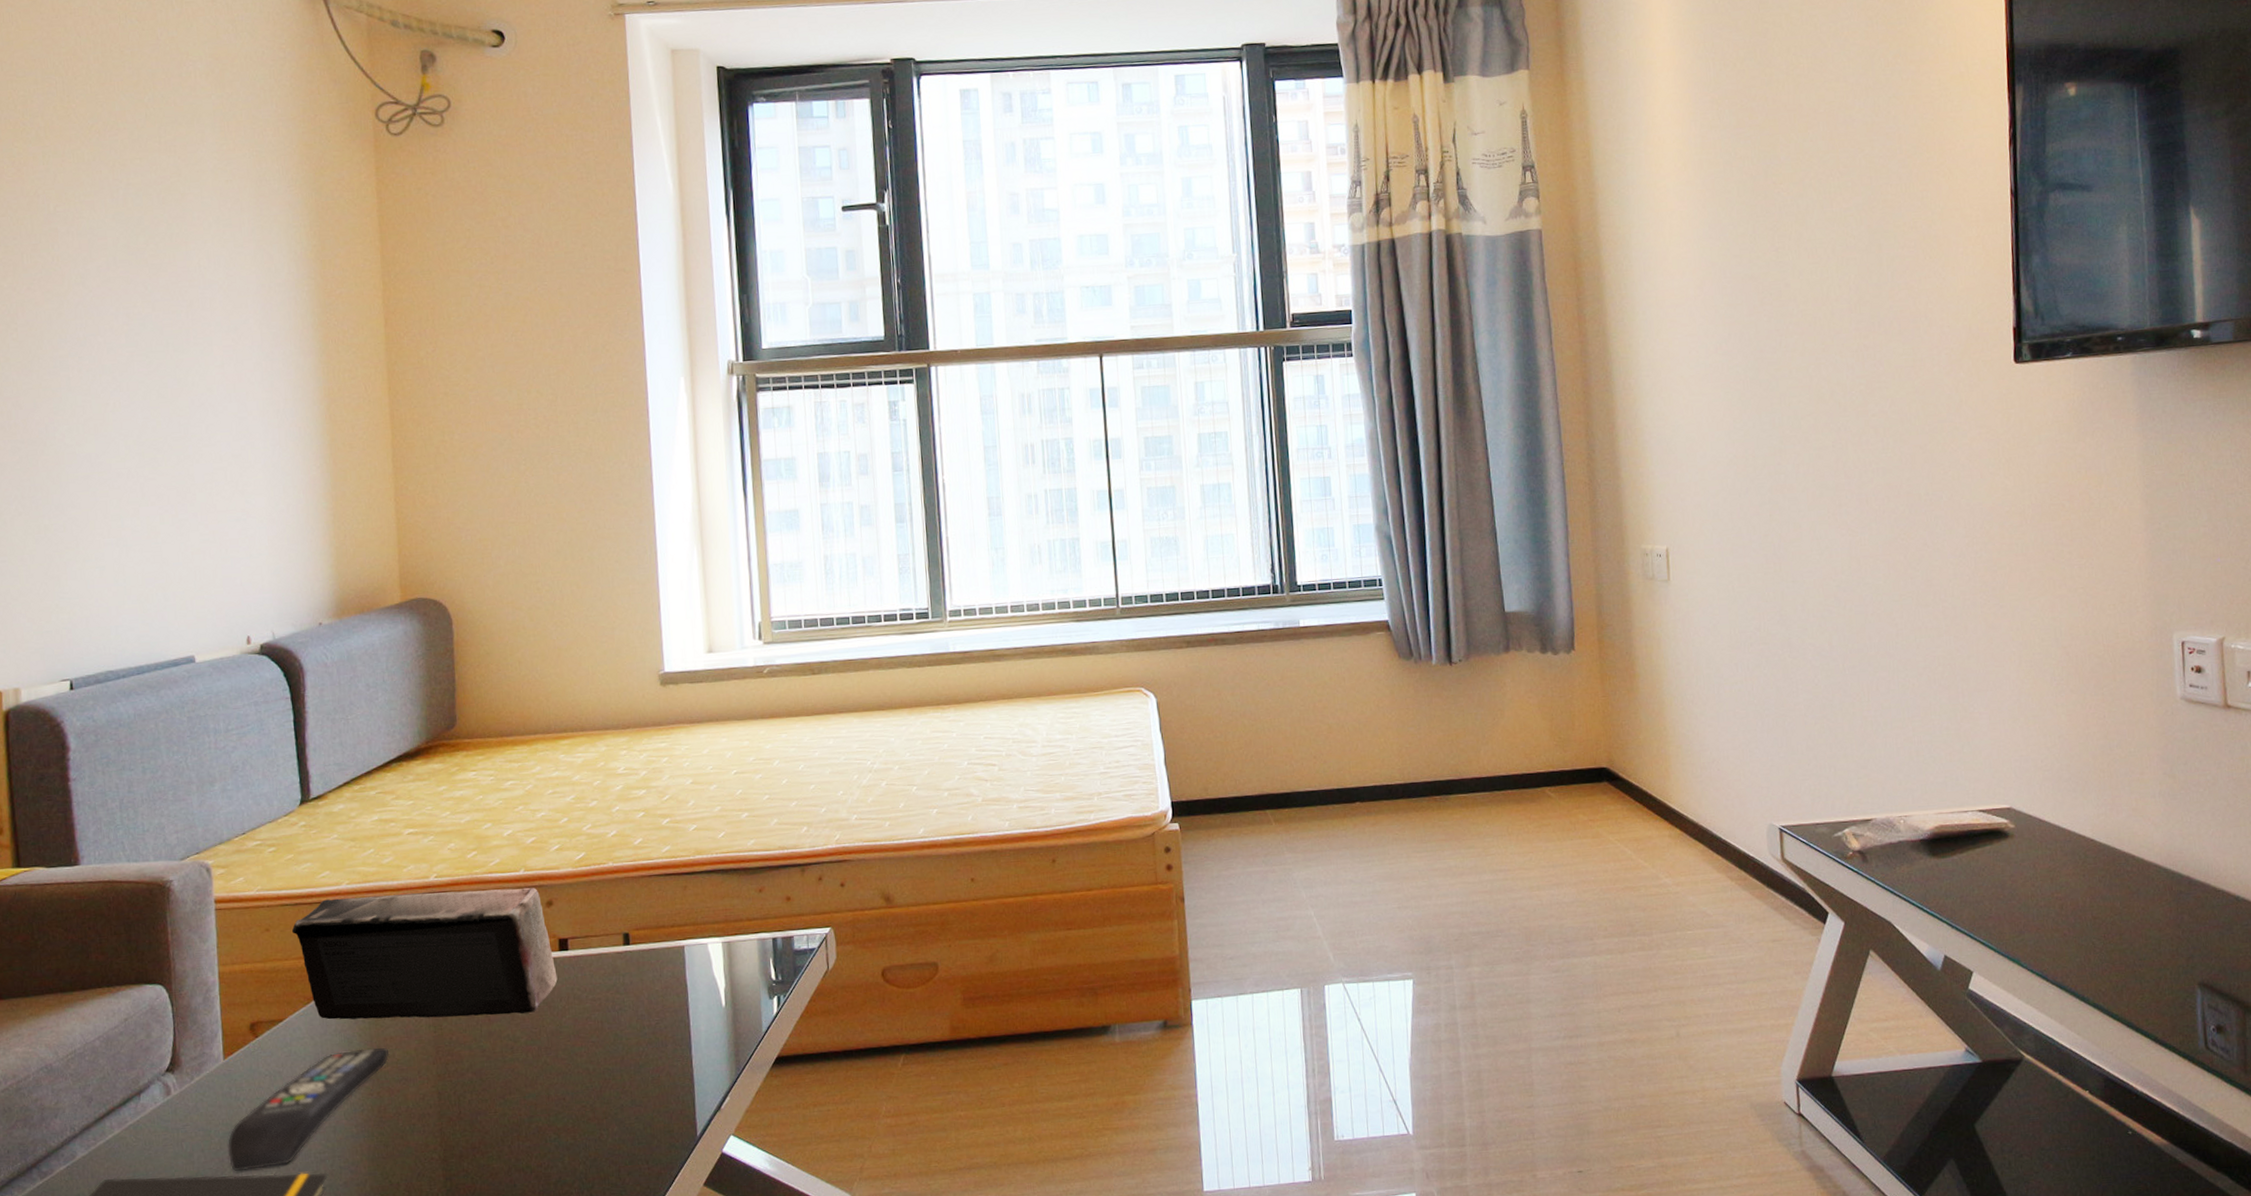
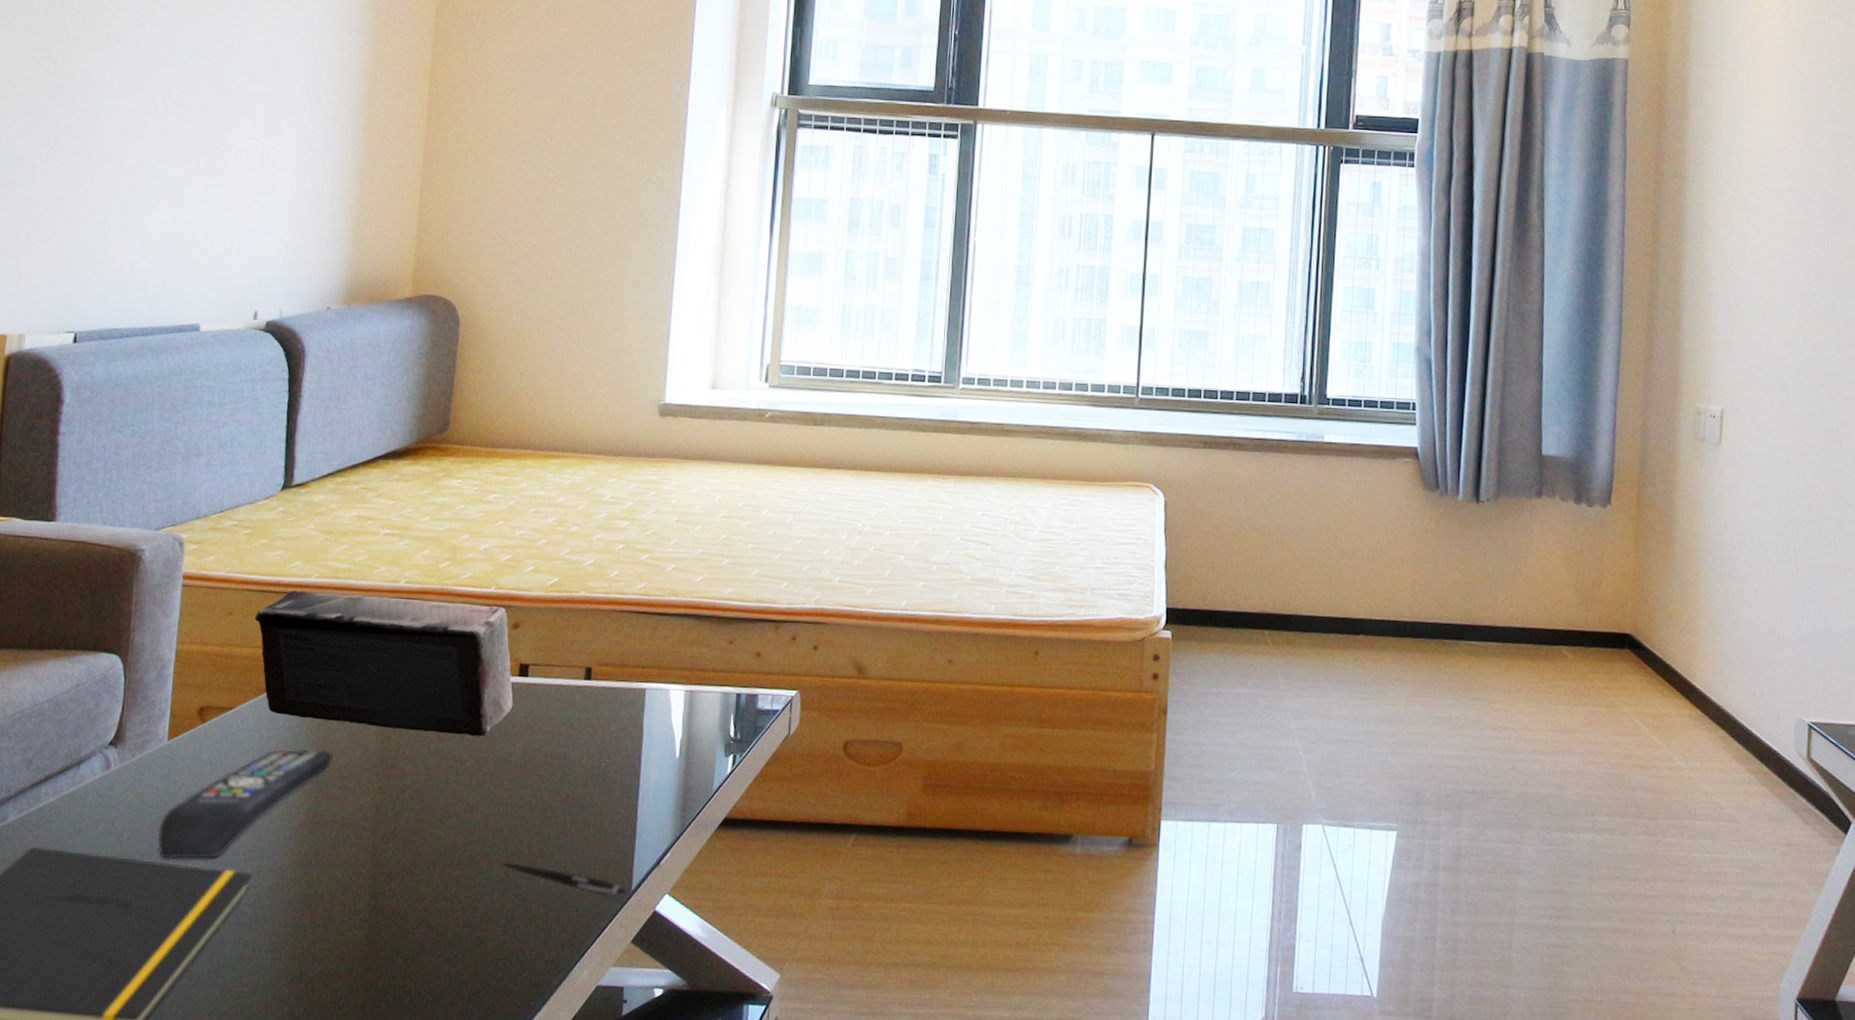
pen: none [569,1127,692,1146] -> present [502,862,626,895]

